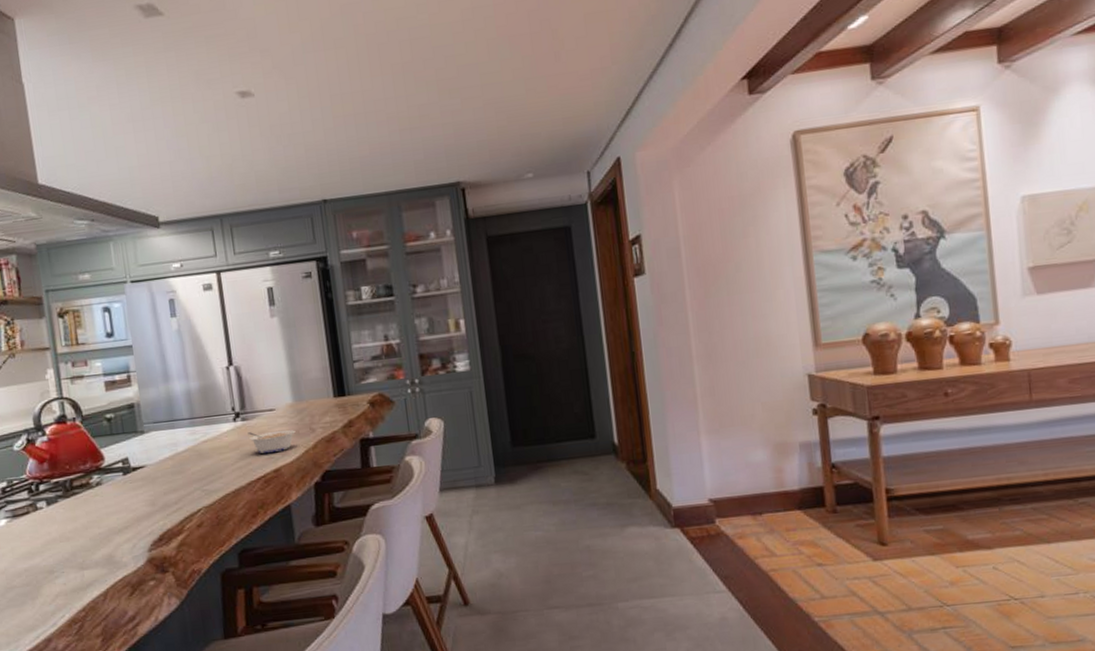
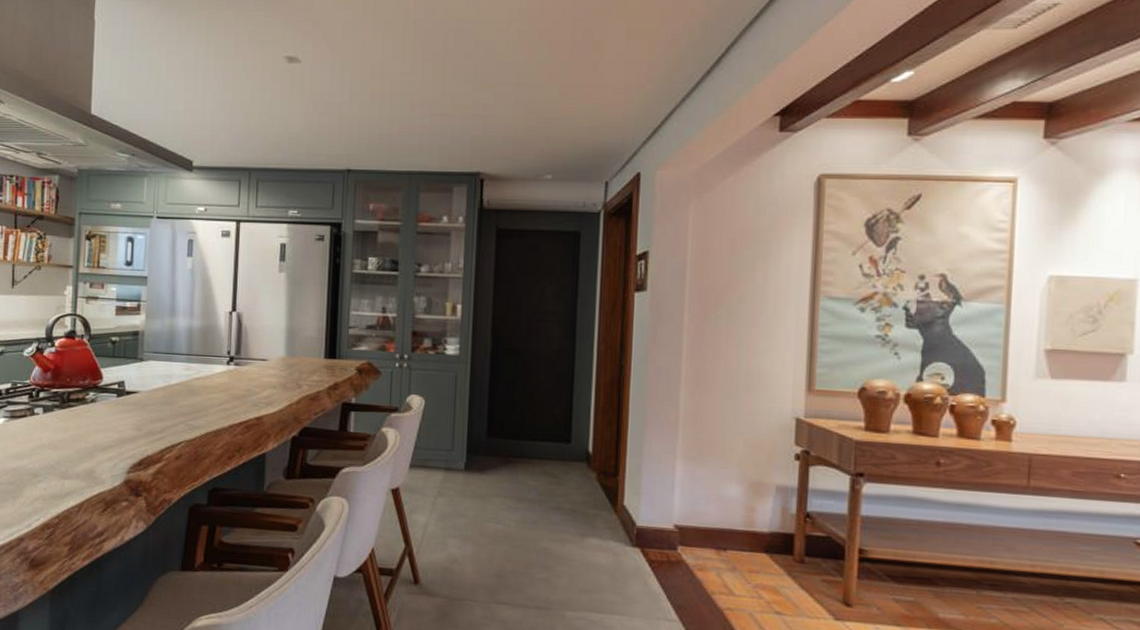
legume: present [248,429,296,454] -> none [238,377,283,401]

